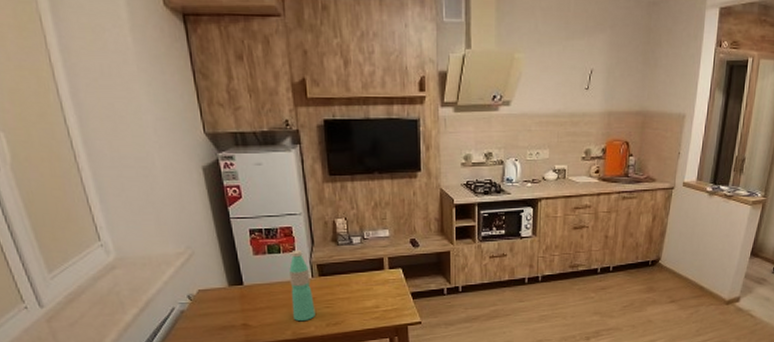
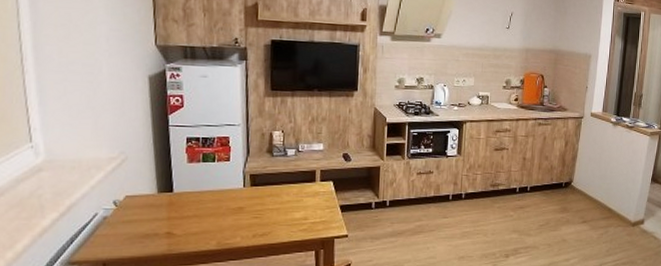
water bottle: present [289,249,315,322] -> none [219,159,243,232]

